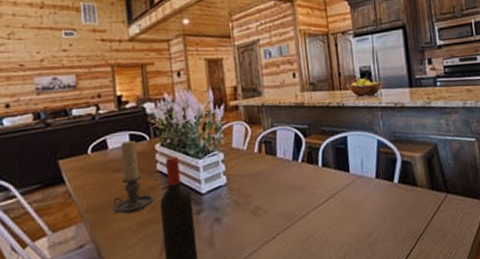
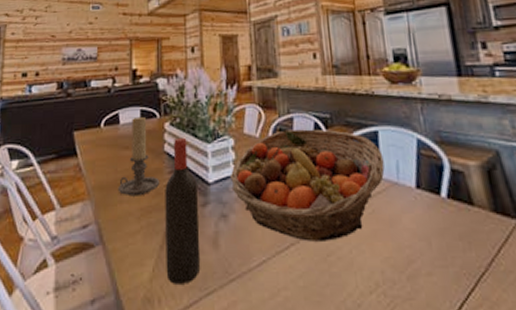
fruit basket: none [221,138,352,230] -> present [229,129,385,242]

